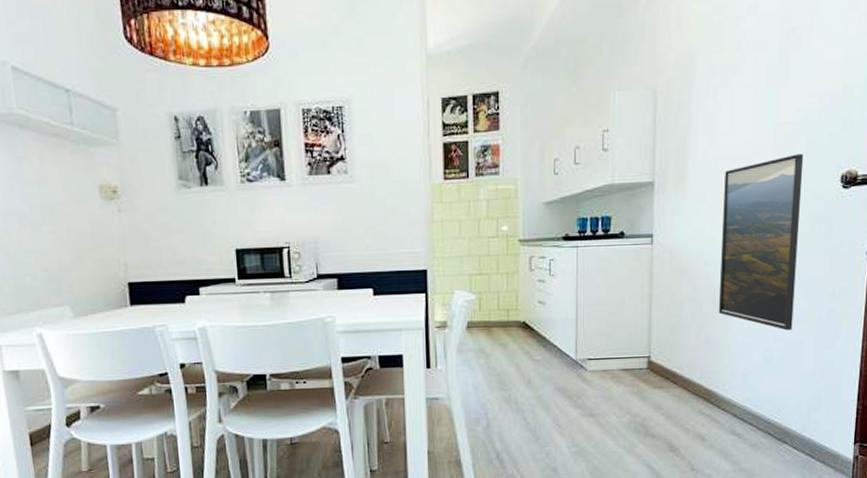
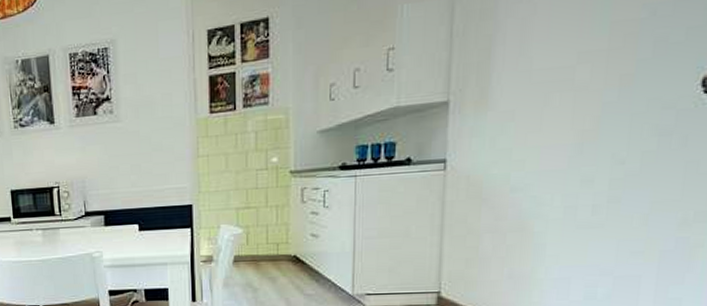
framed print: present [718,154,804,331] -> none [526,56,650,264]

